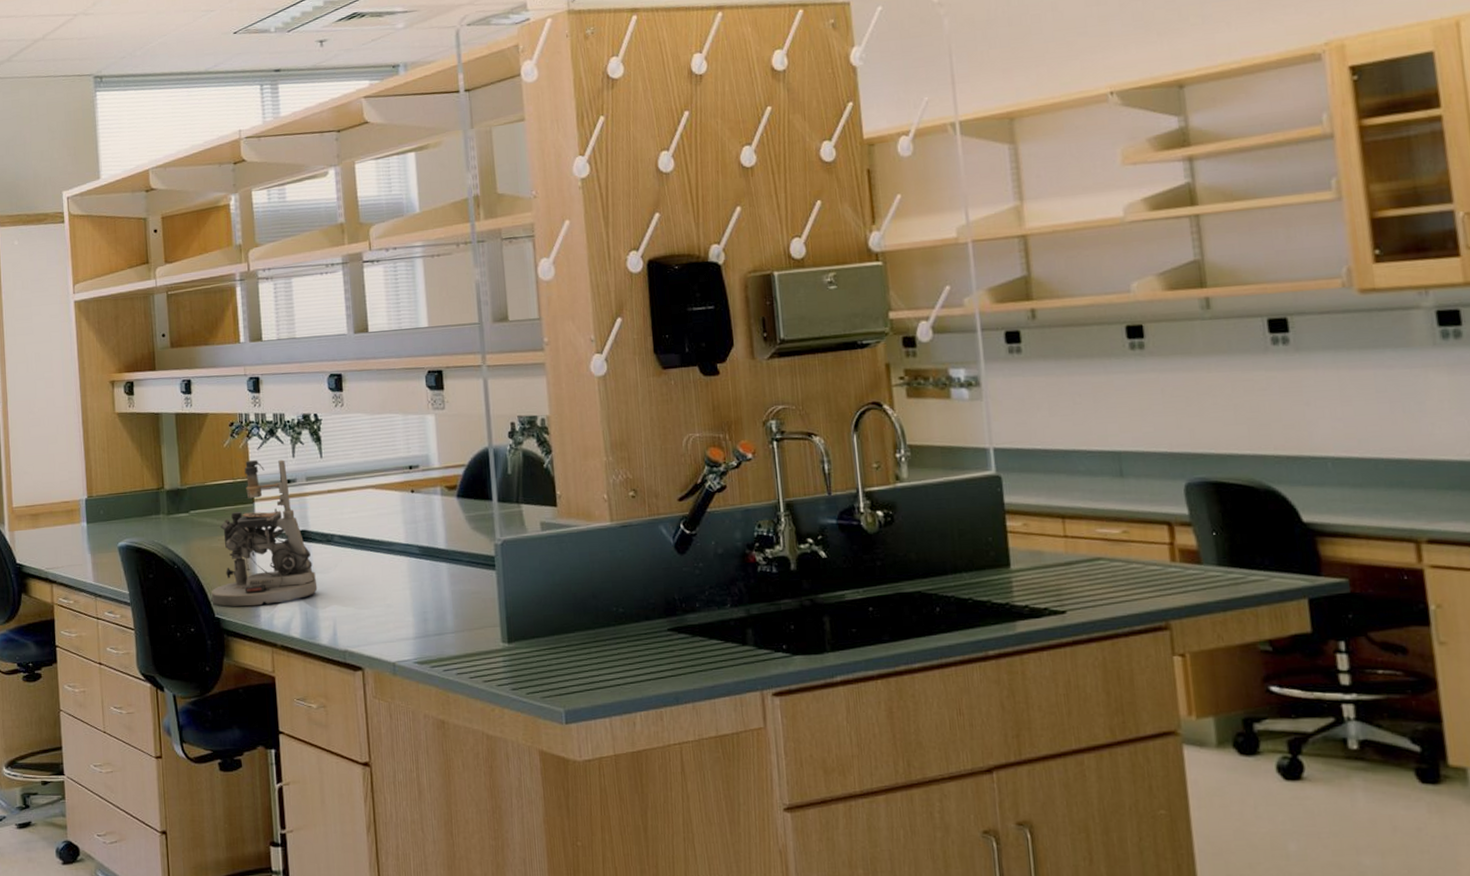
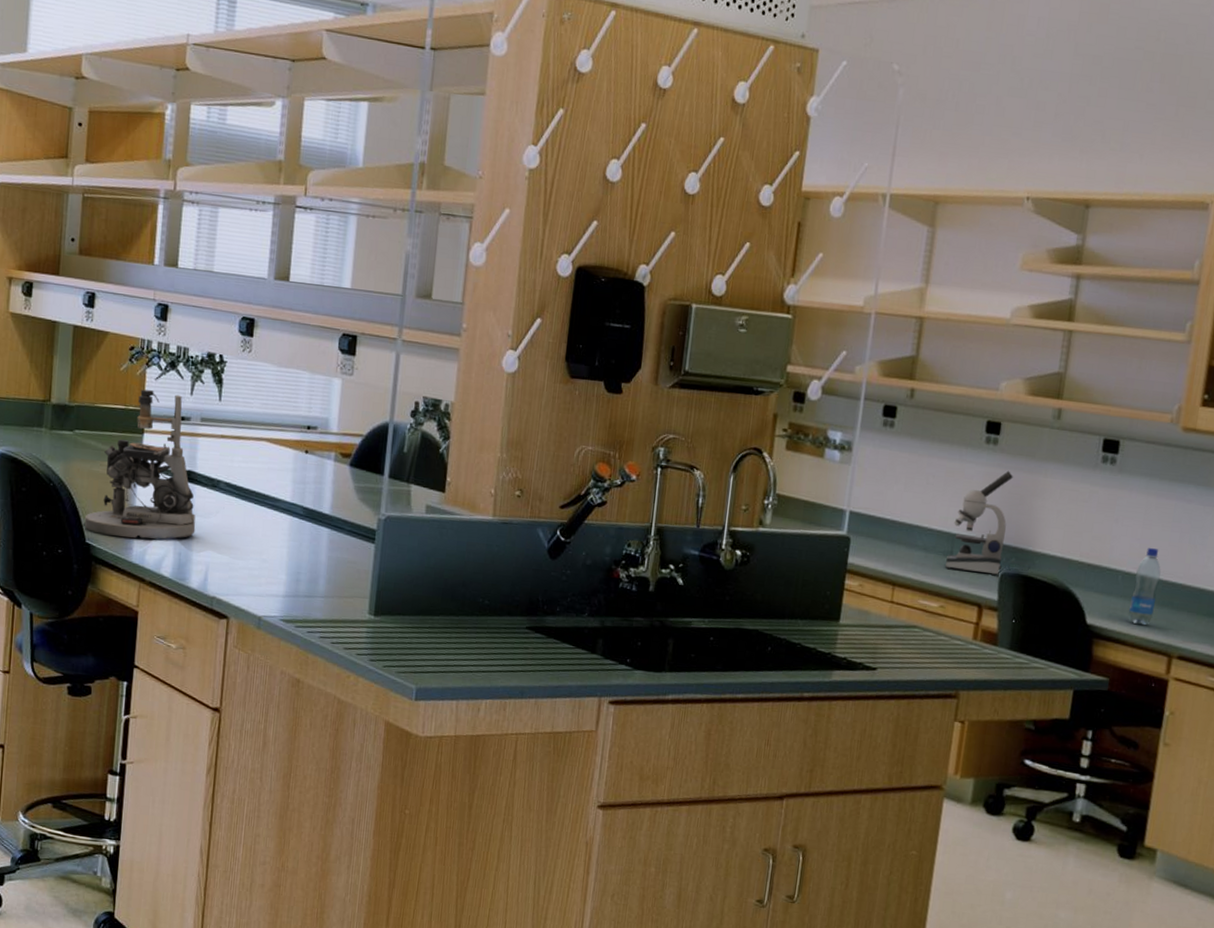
microscope: none [1115,373,1184,491] -> present [945,470,1014,576]
bottle: none [1347,426,1383,514] -> present [1128,548,1161,626]

